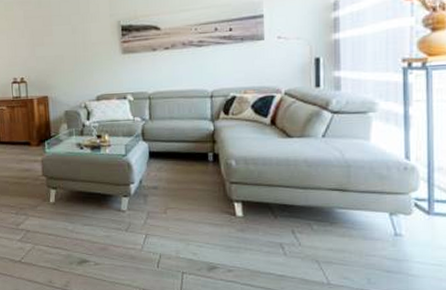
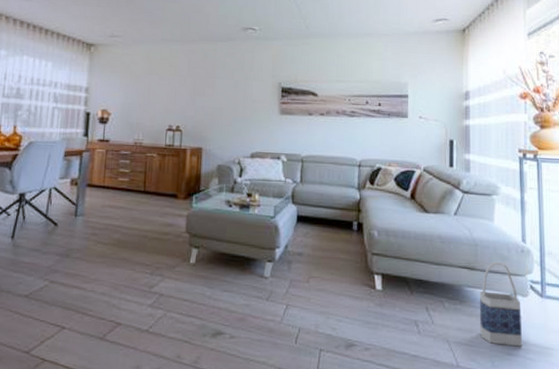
bag: none [354,182,405,264] -> present [480,262,523,347]

